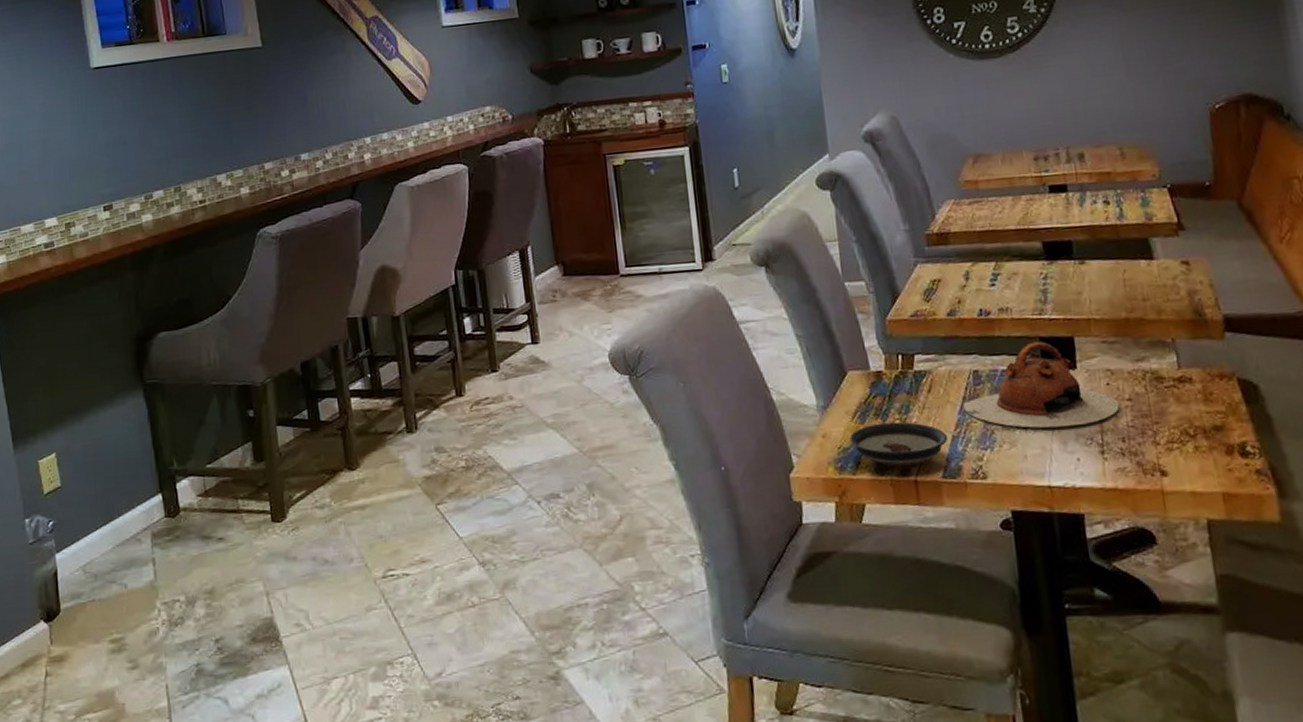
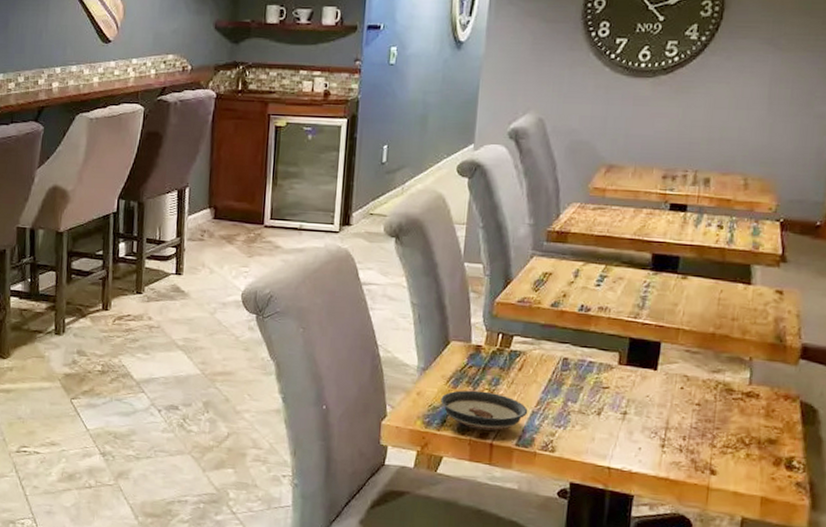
teapot: present [963,341,1120,428] -> none [547,341,688,420]

